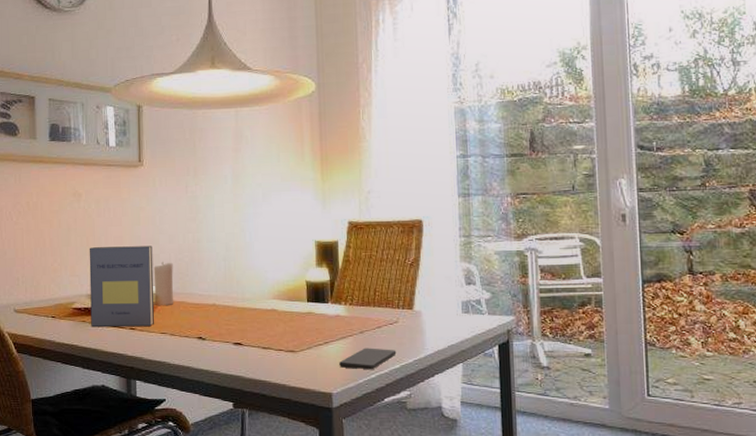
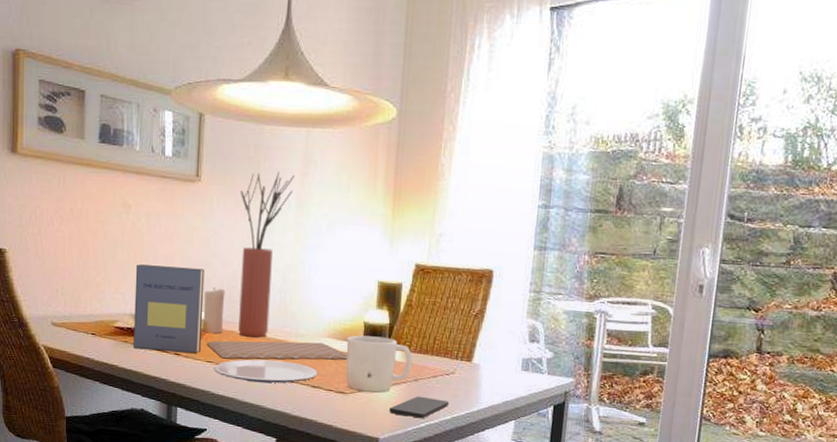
placemat: none [160,304,294,329] -> present [207,340,348,360]
plate: none [167,326,267,349] -> present [213,359,318,383]
vase: none [179,150,228,306] -> present [238,172,295,338]
mug: none [291,293,356,348] -> present [345,335,413,393]

